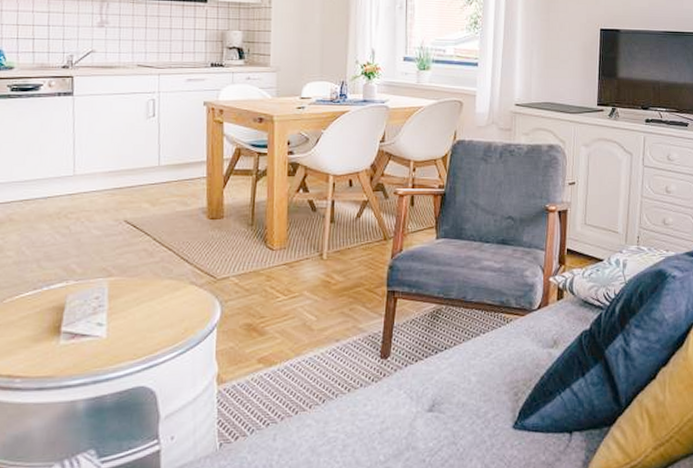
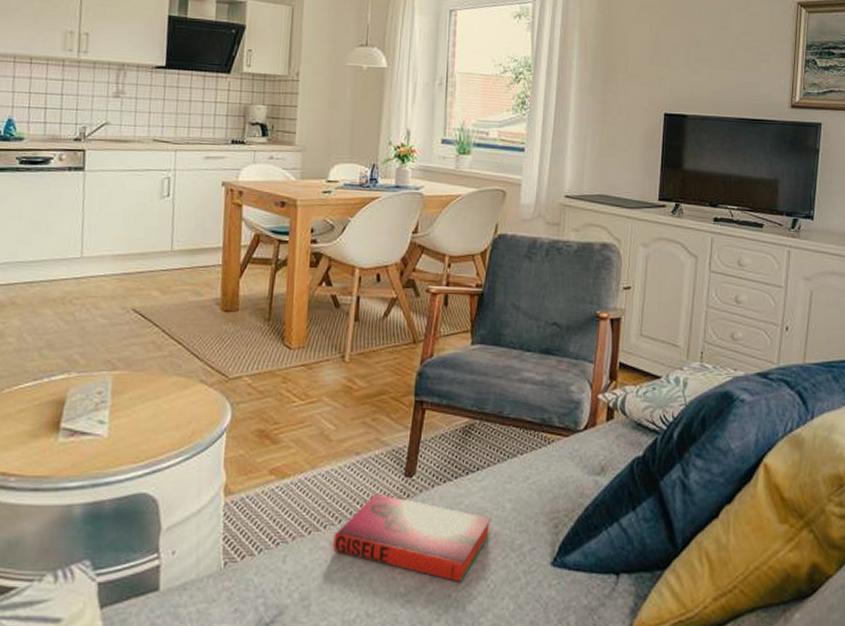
hardback book: none [318,374,459,448] -> present [333,493,491,582]

